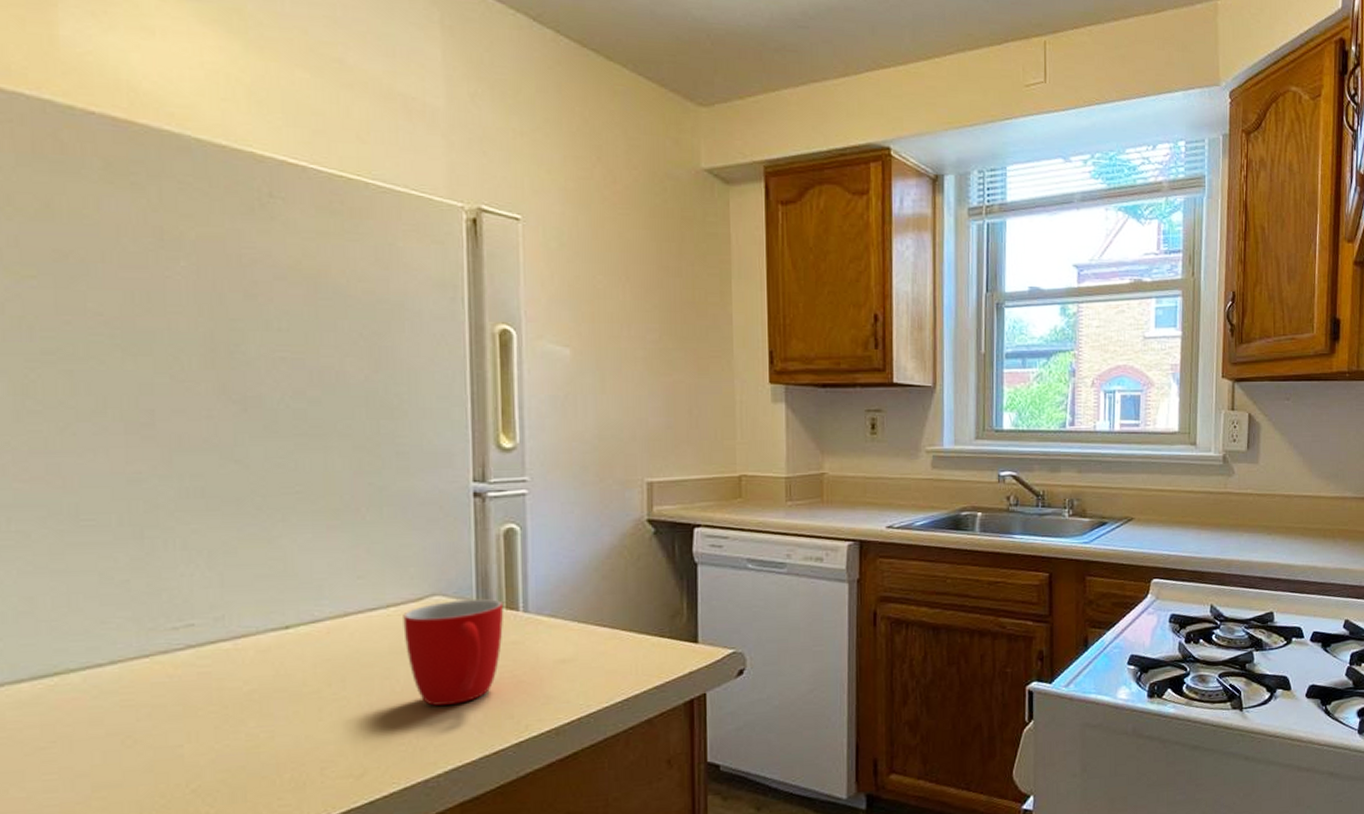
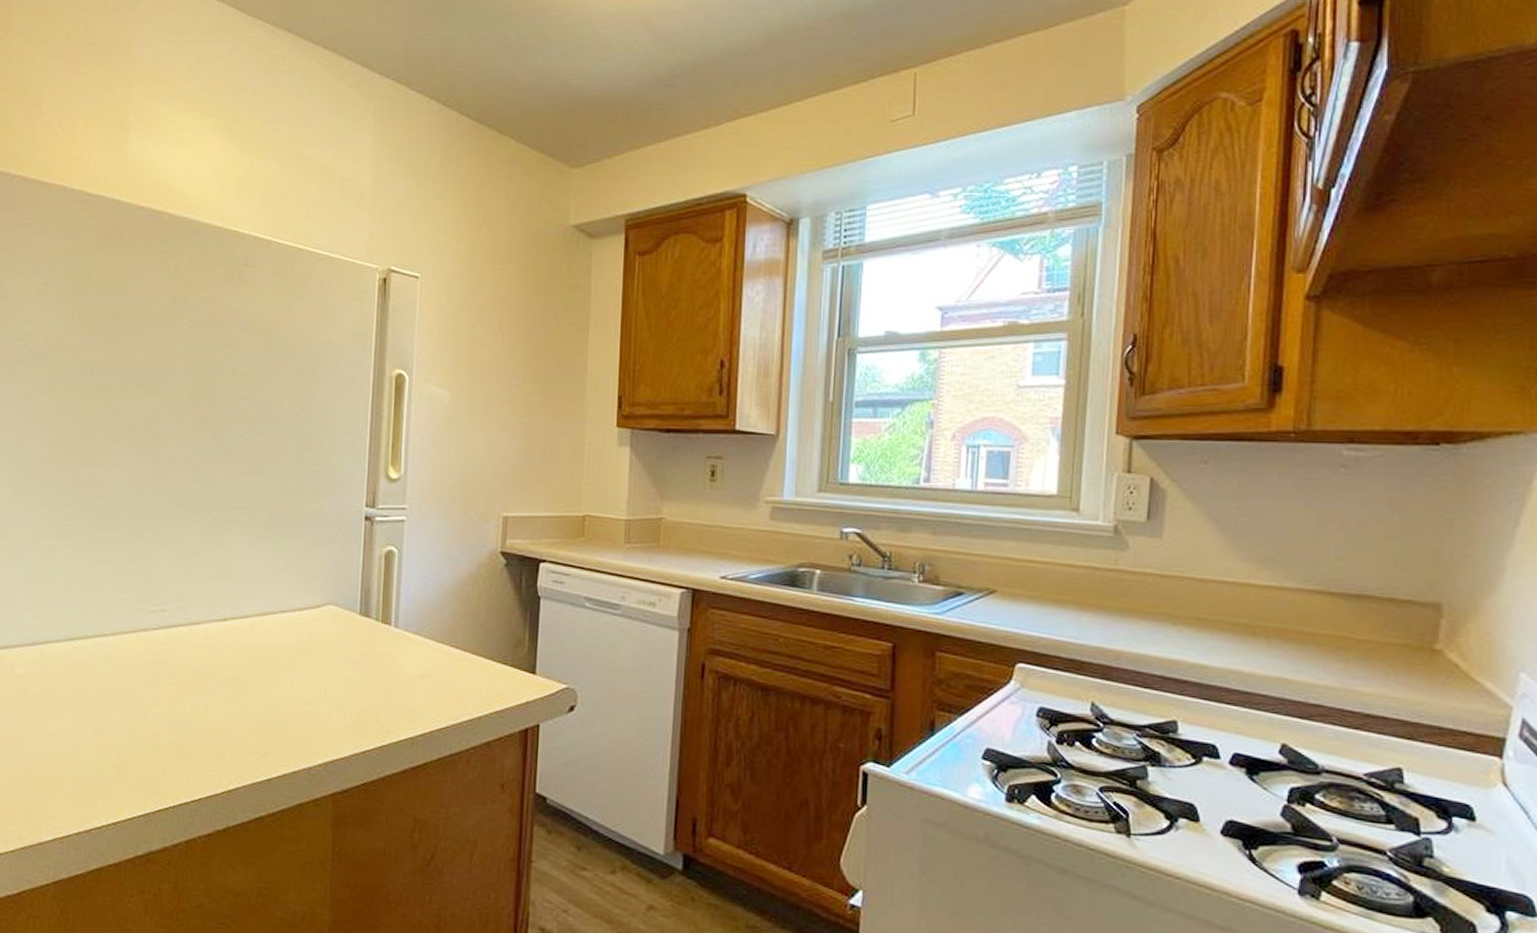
mug: present [403,598,504,706] -> none [304,610,380,703]

